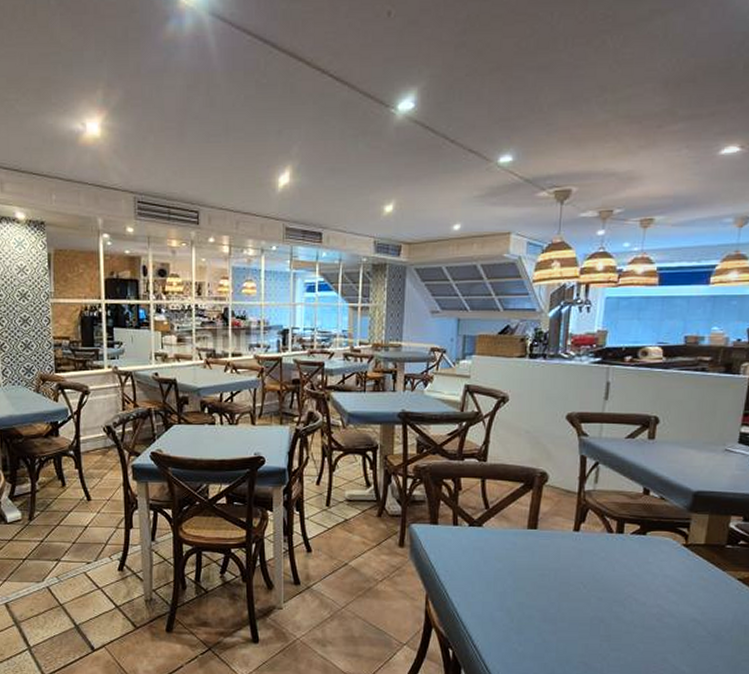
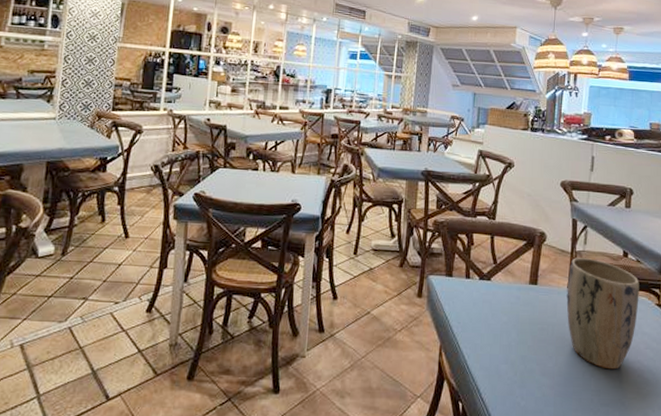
plant pot: none [572,498,663,614] -> present [566,257,640,370]

